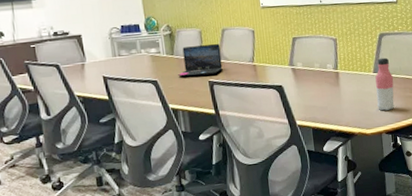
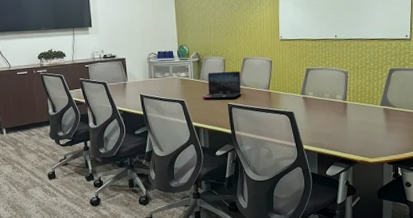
water bottle: present [375,57,395,111] -> none [381,92,400,142]

